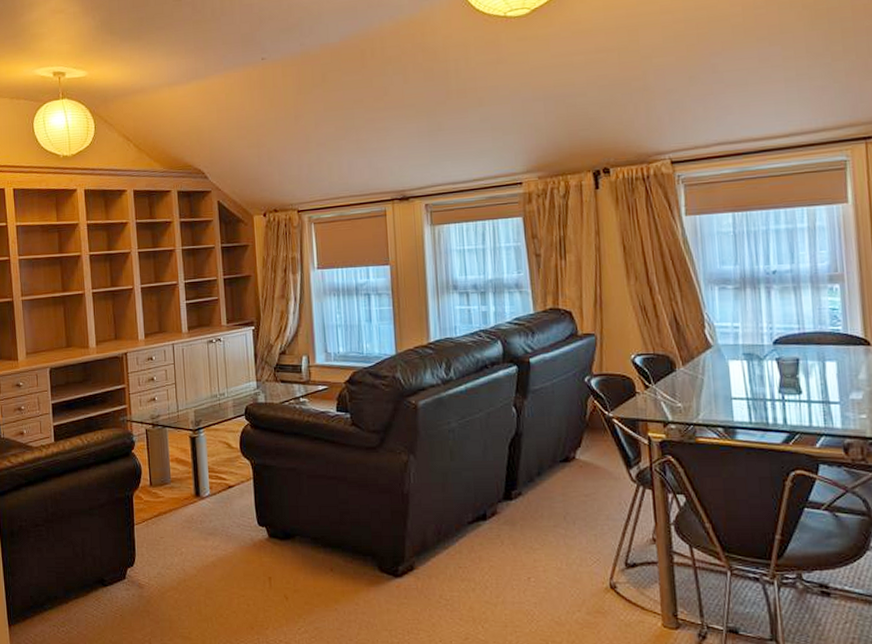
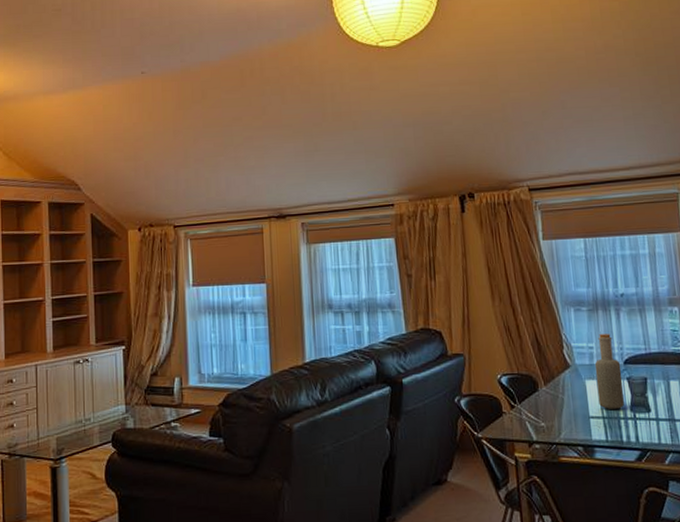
bottle: none [739,313,772,391] -> present [594,334,624,409]

